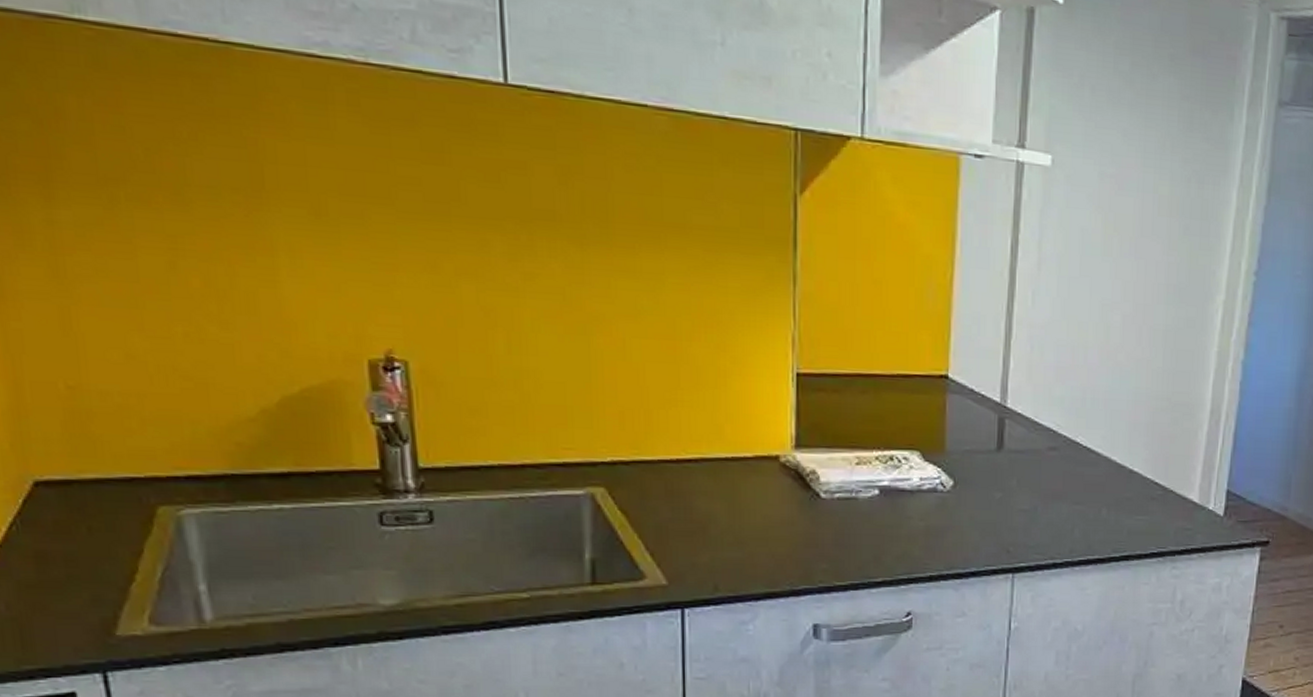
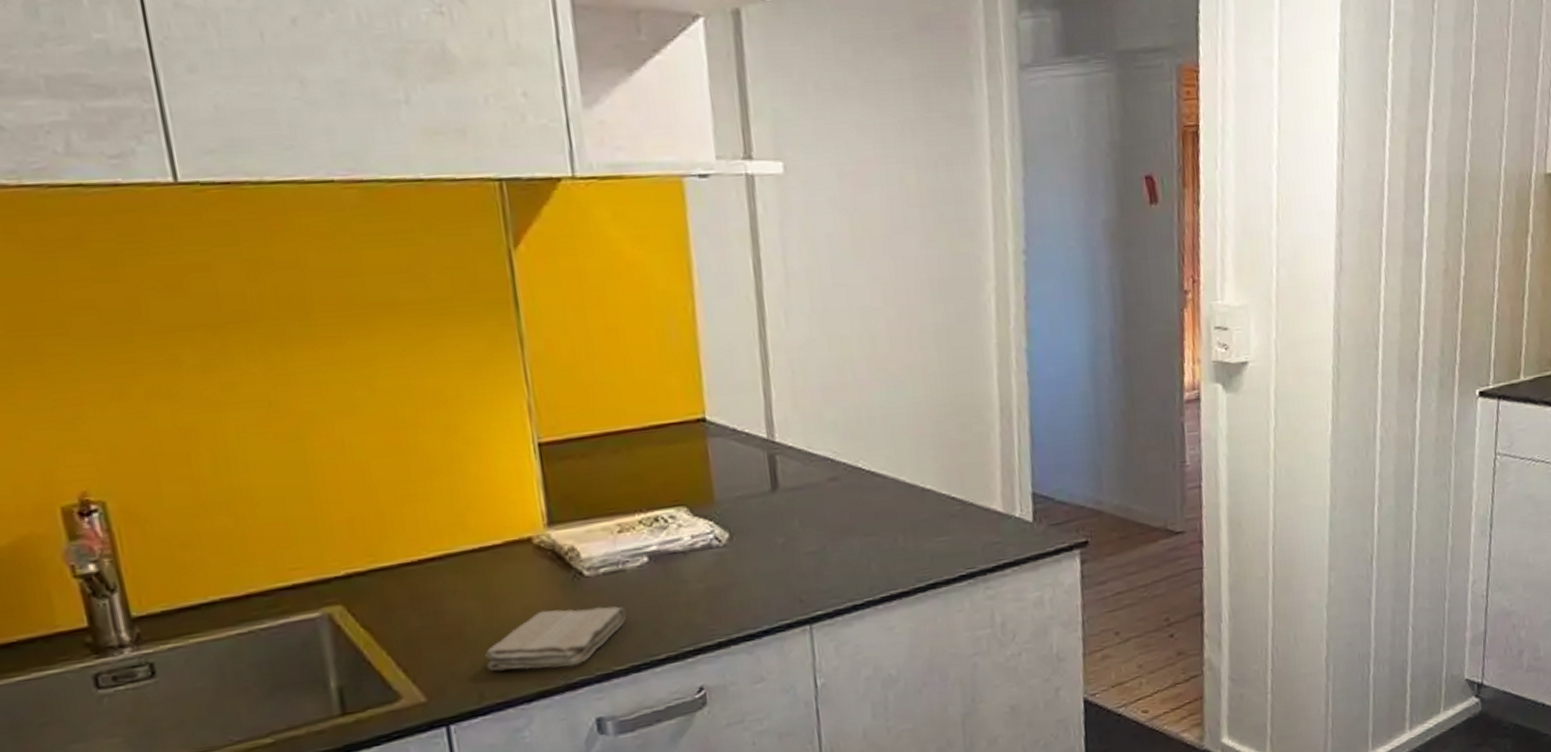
washcloth: none [724,522,852,575] -> present [485,606,626,671]

